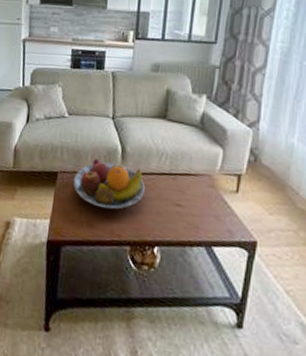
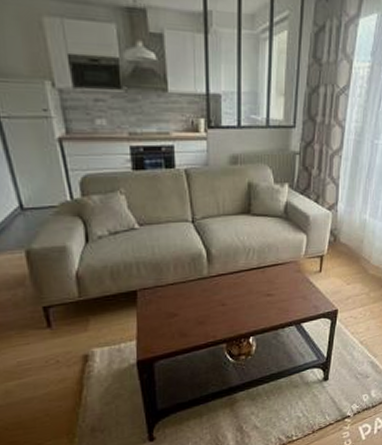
fruit bowl: present [73,158,145,210] -> none [156,267,235,316]

